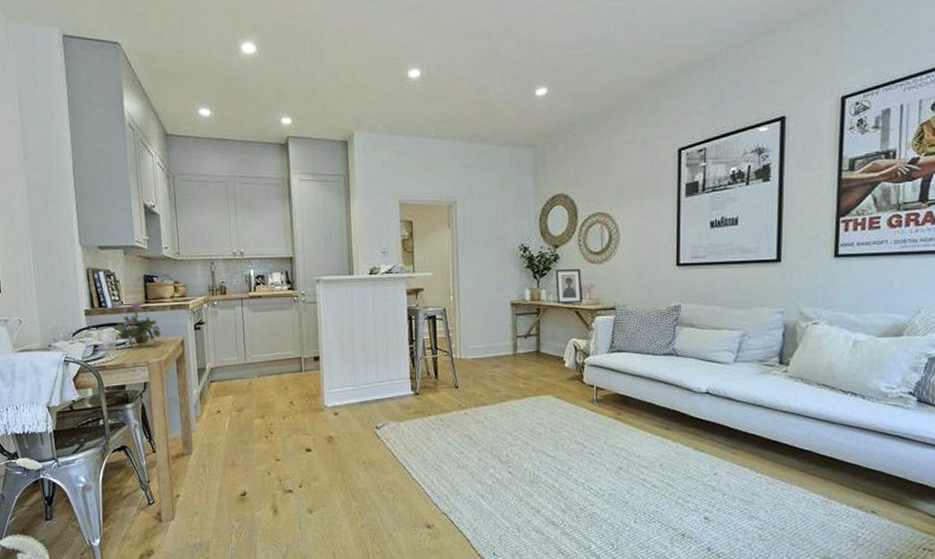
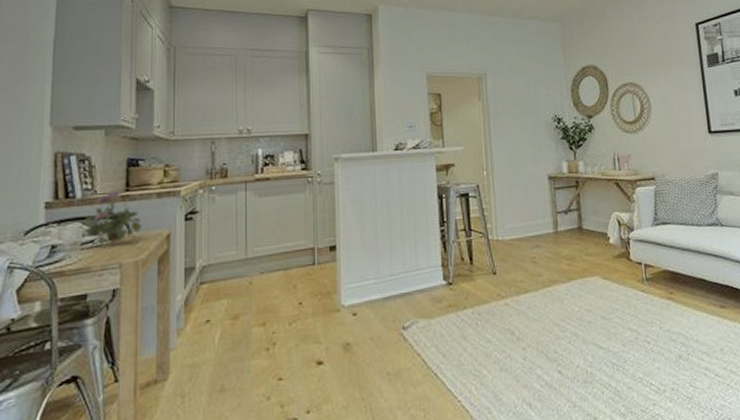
picture frame: present [555,269,583,304] -> none [591,139,622,176]

